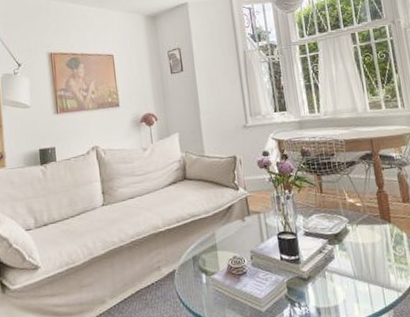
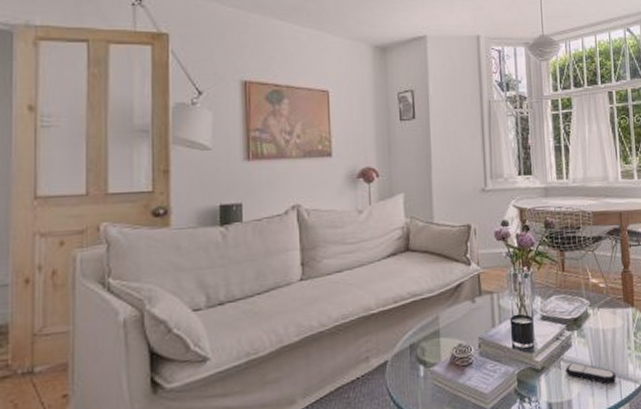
remote control: none [330,272,380,292] -> present [565,362,617,384]

